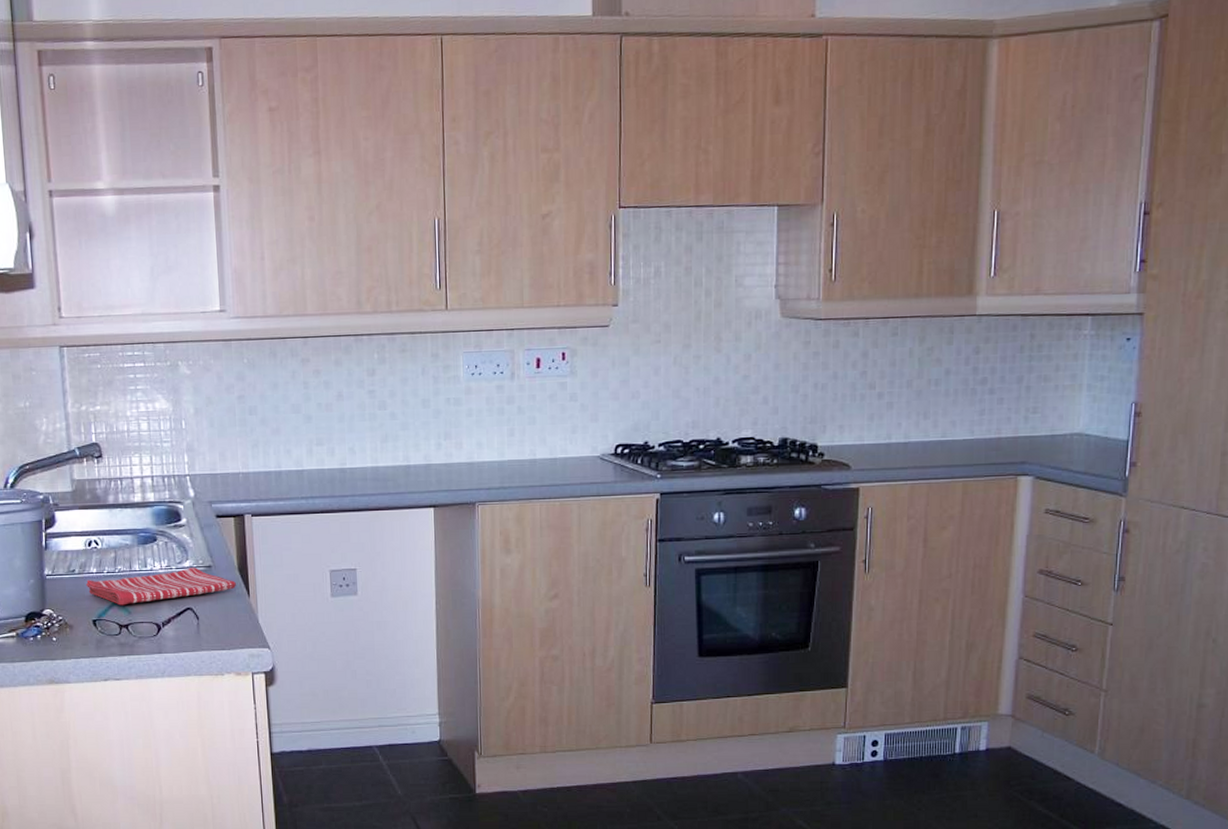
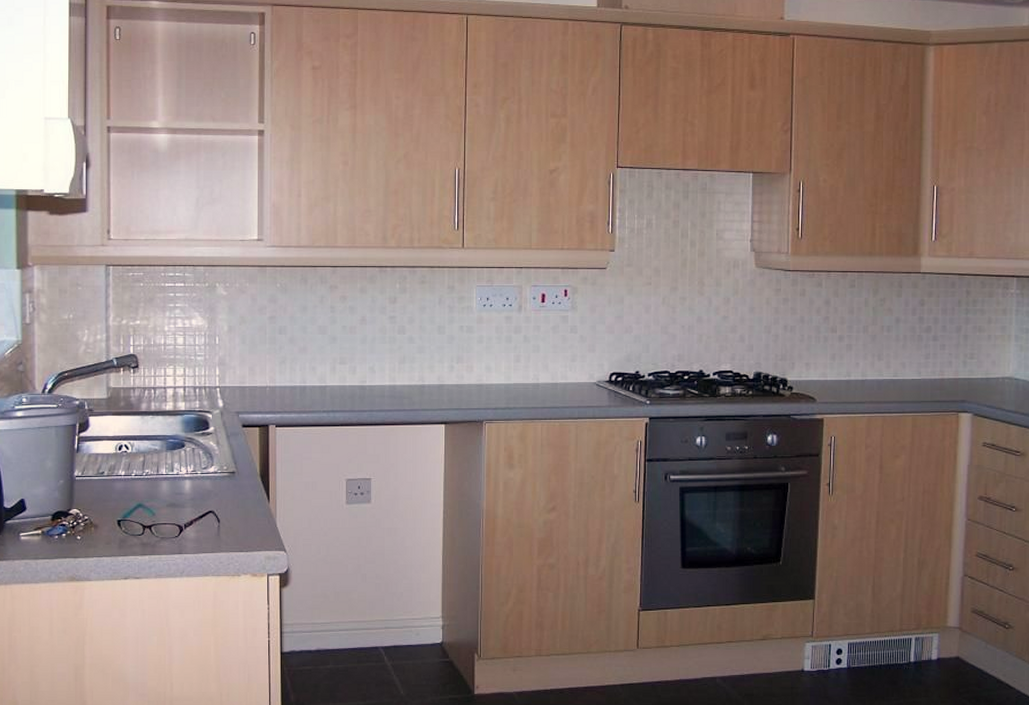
dish towel: present [85,567,236,606] -> none [113,473,257,507]

